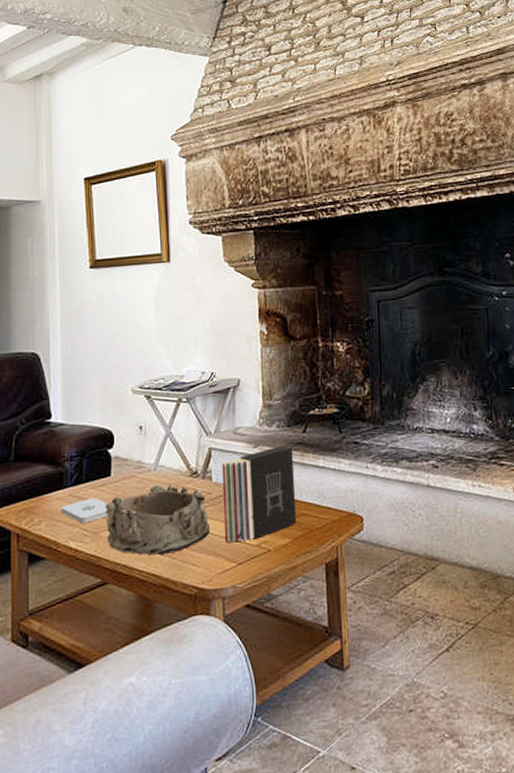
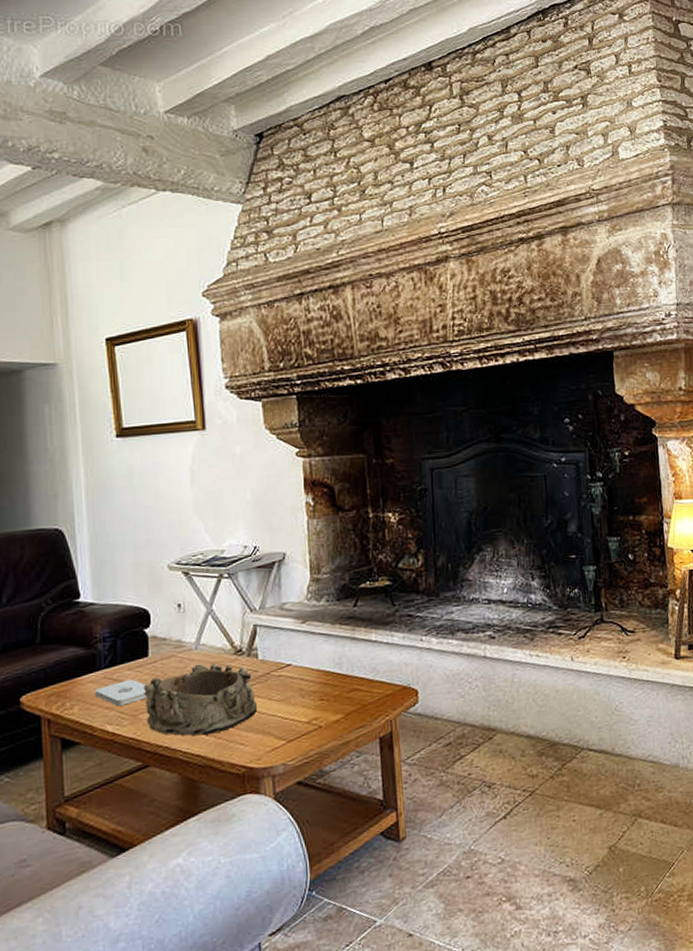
book: present [222,445,297,542] -> none [268,620,349,720]

